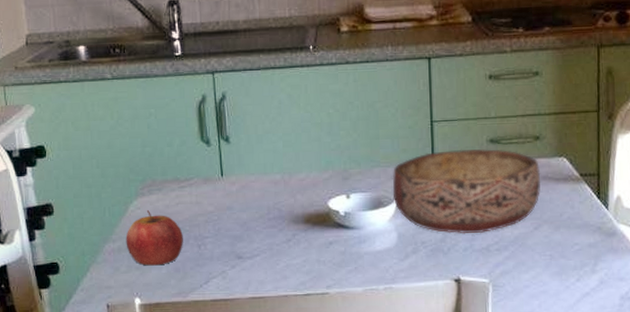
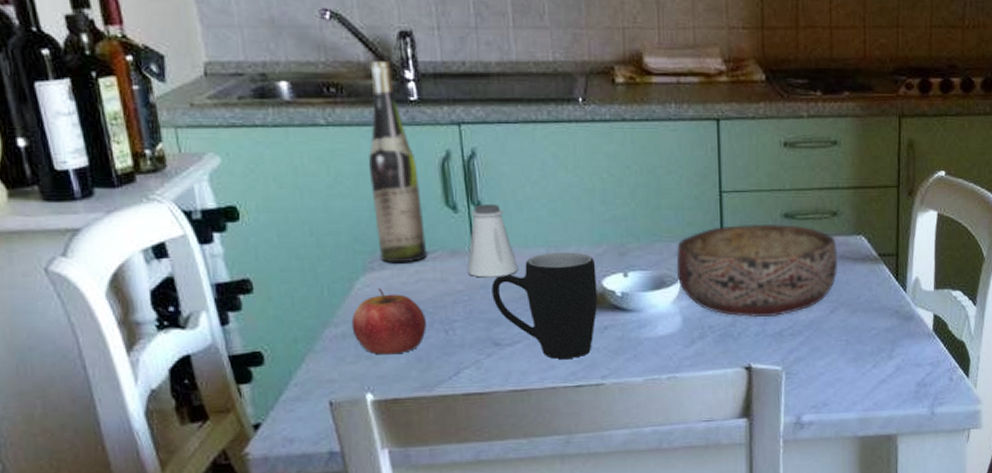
wine bottle: none [142,25,186,189] -> present [368,61,428,262]
saltshaker: none [216,138,259,201] -> present [467,205,519,278]
mug: none [236,177,324,270] -> present [491,252,598,359]

